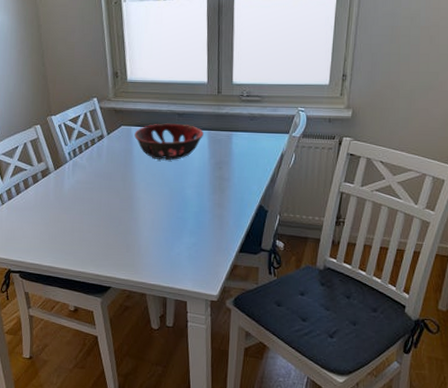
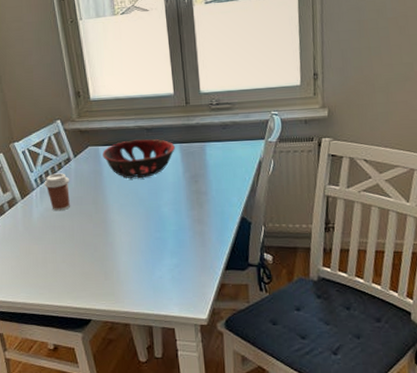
coffee cup: none [77,148,101,185] -> present [44,173,70,211]

